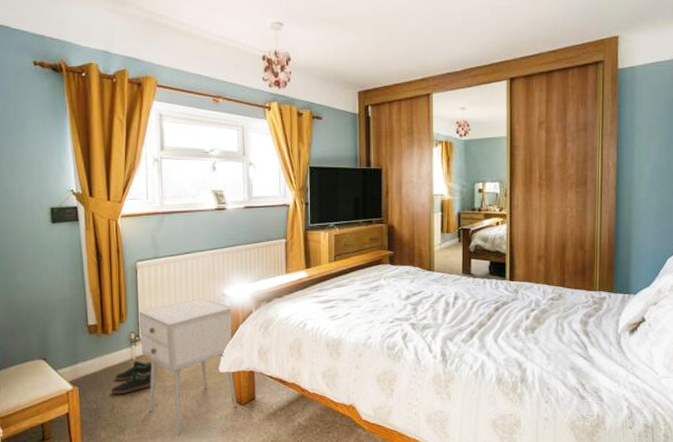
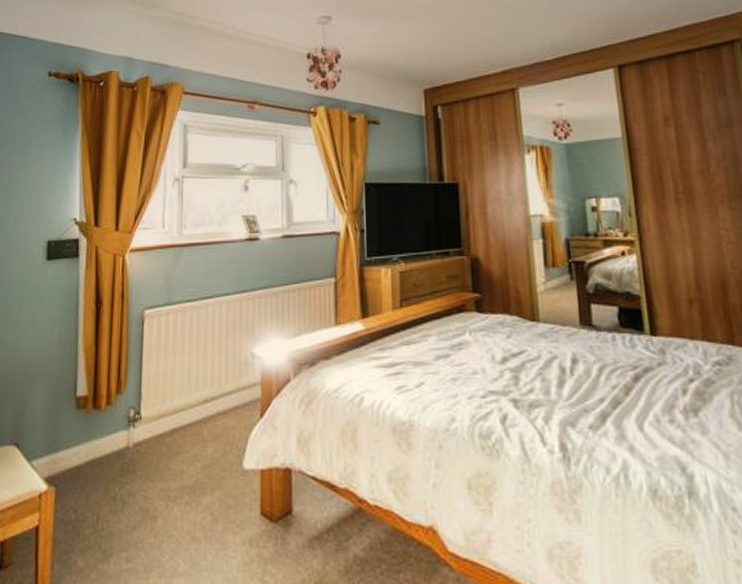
shoe: present [111,361,153,395] -> none [96,450,155,500]
nightstand: present [139,298,237,435] -> none [141,360,267,568]

